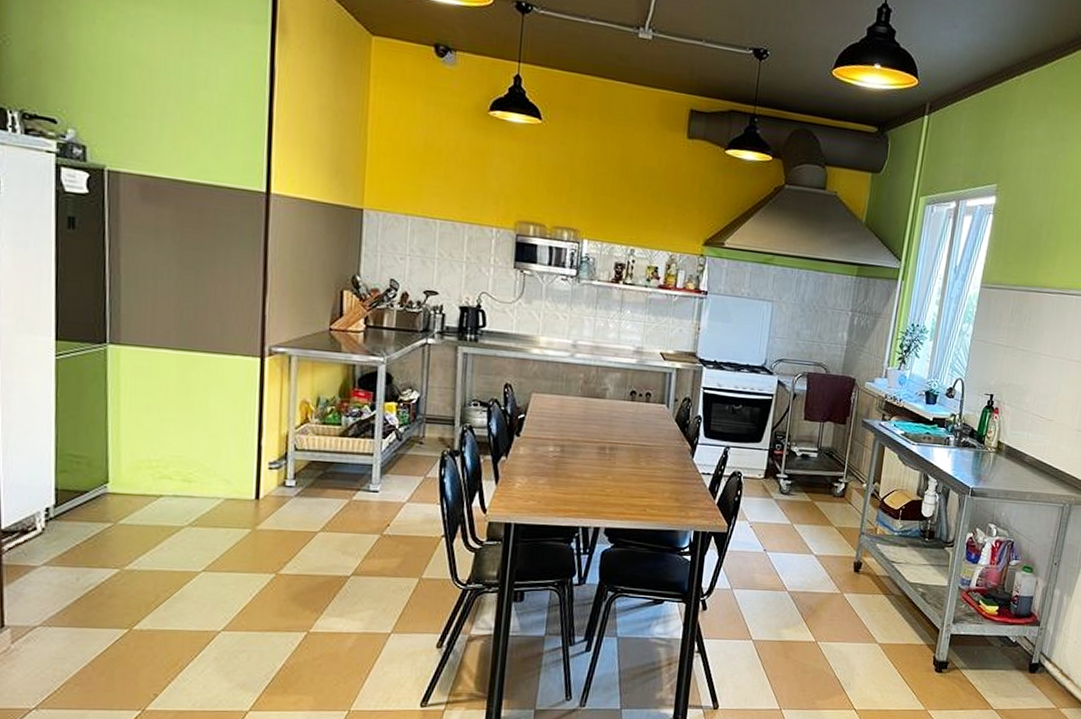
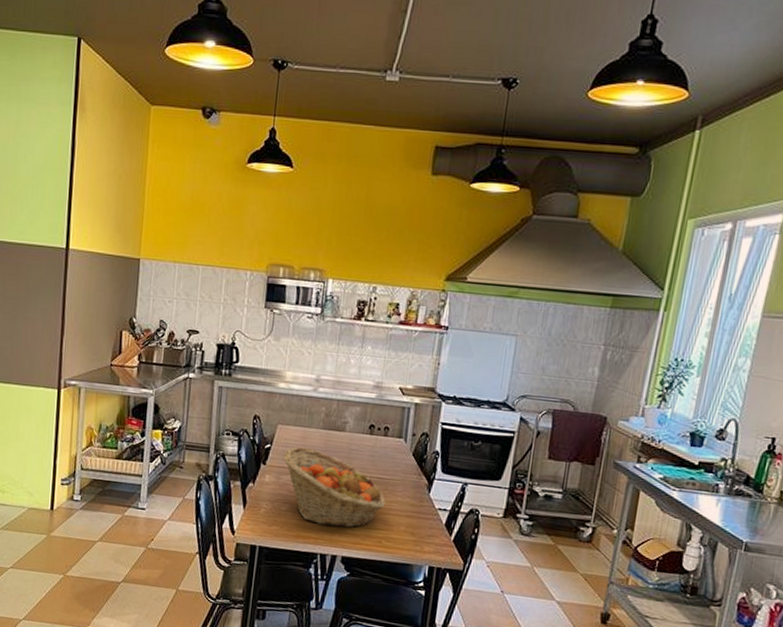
fruit basket: none [539,416,649,498] -> present [283,446,386,528]

